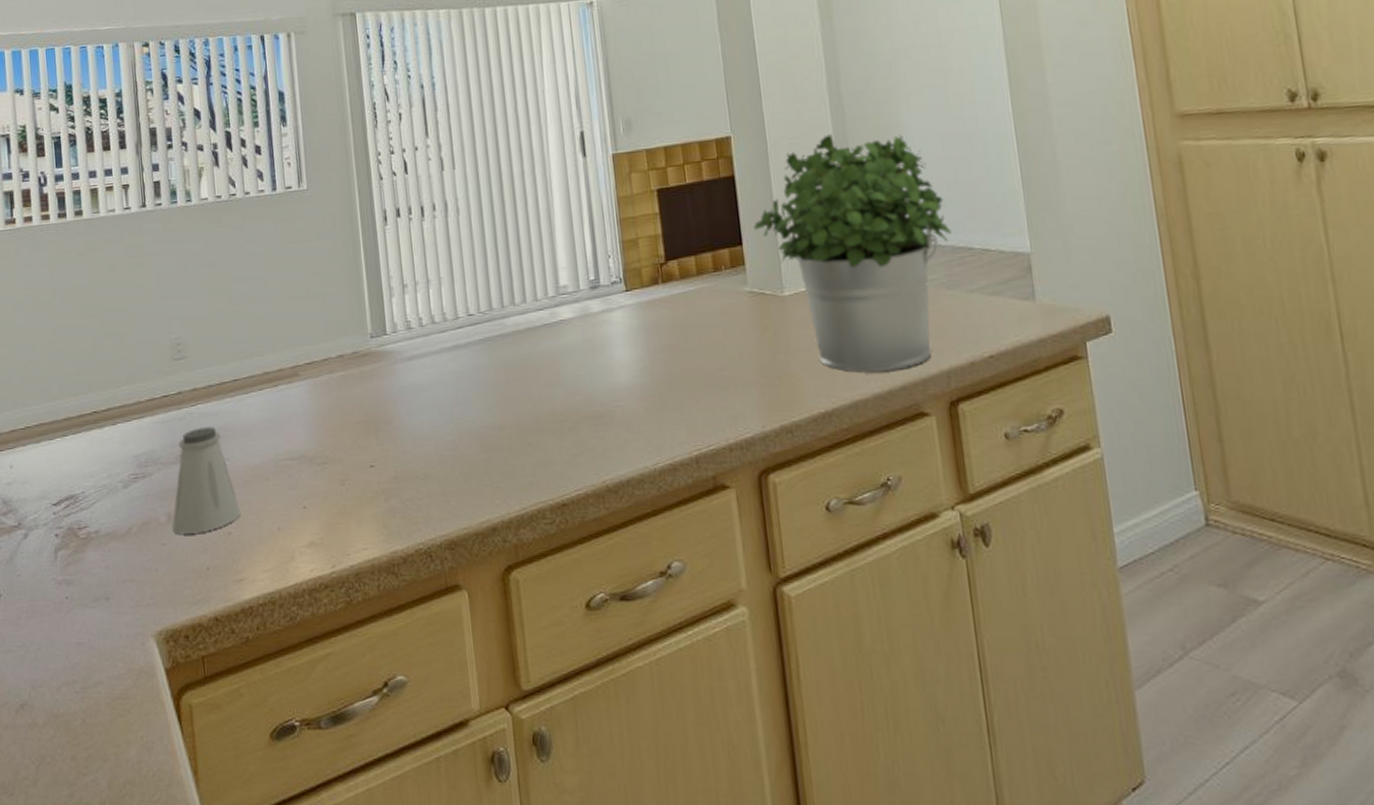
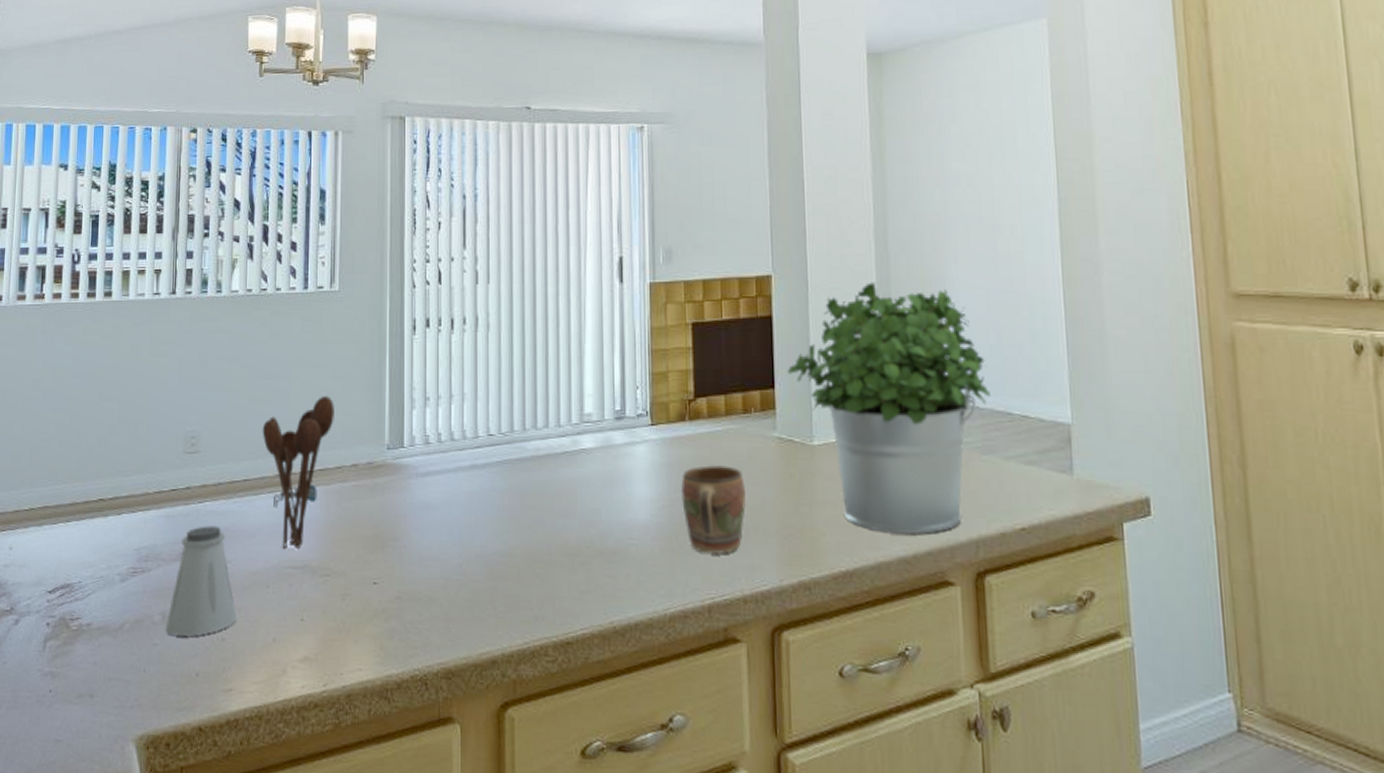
utensil holder: none [246,291,316,443] -> present [262,395,334,550]
mug: none [659,323,724,409] -> present [681,465,746,555]

